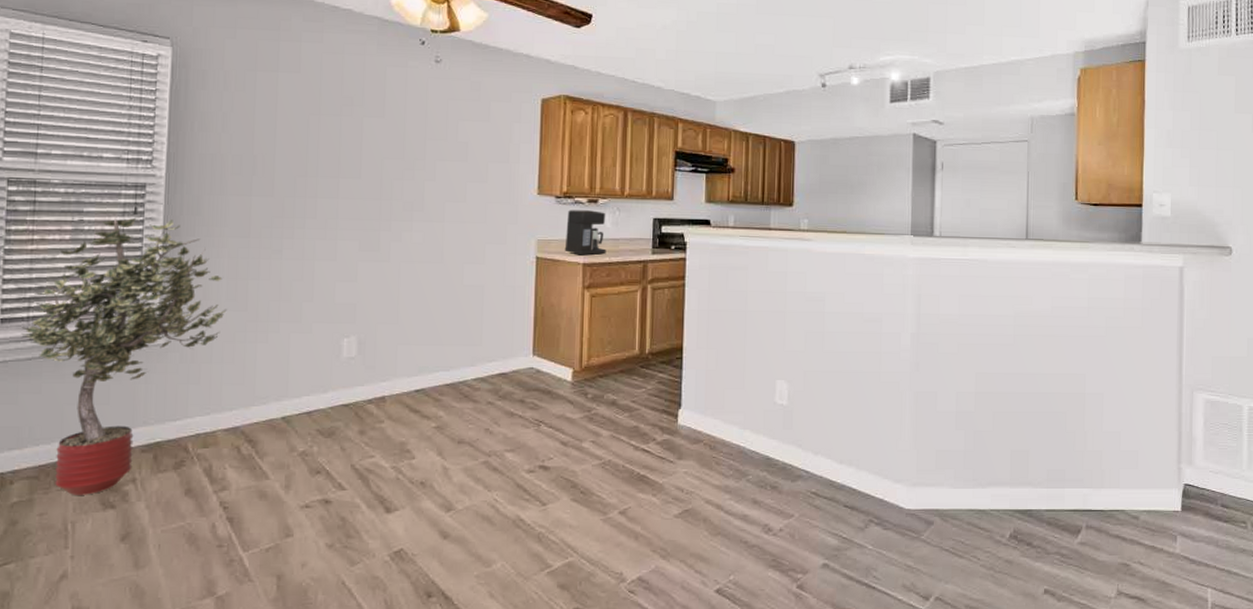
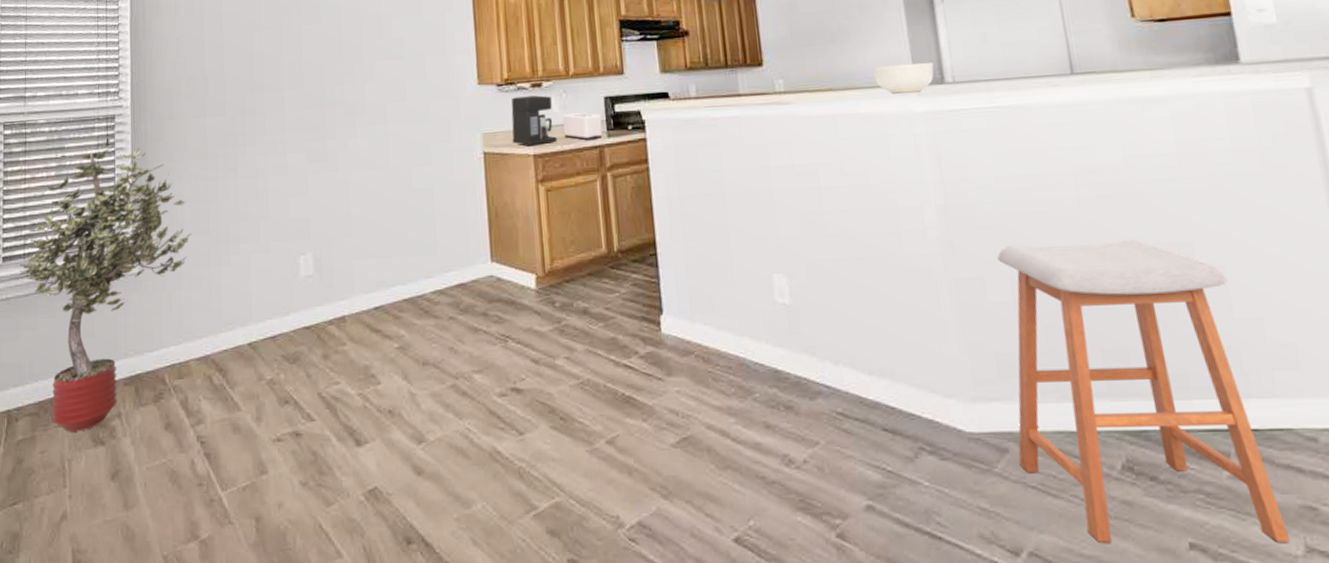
toaster: none [613,229,649,255] -> present [562,112,603,141]
bowl: none [879,217,928,243] -> present [871,62,934,95]
stool: none [939,369,1109,590] -> present [997,239,1292,542]

